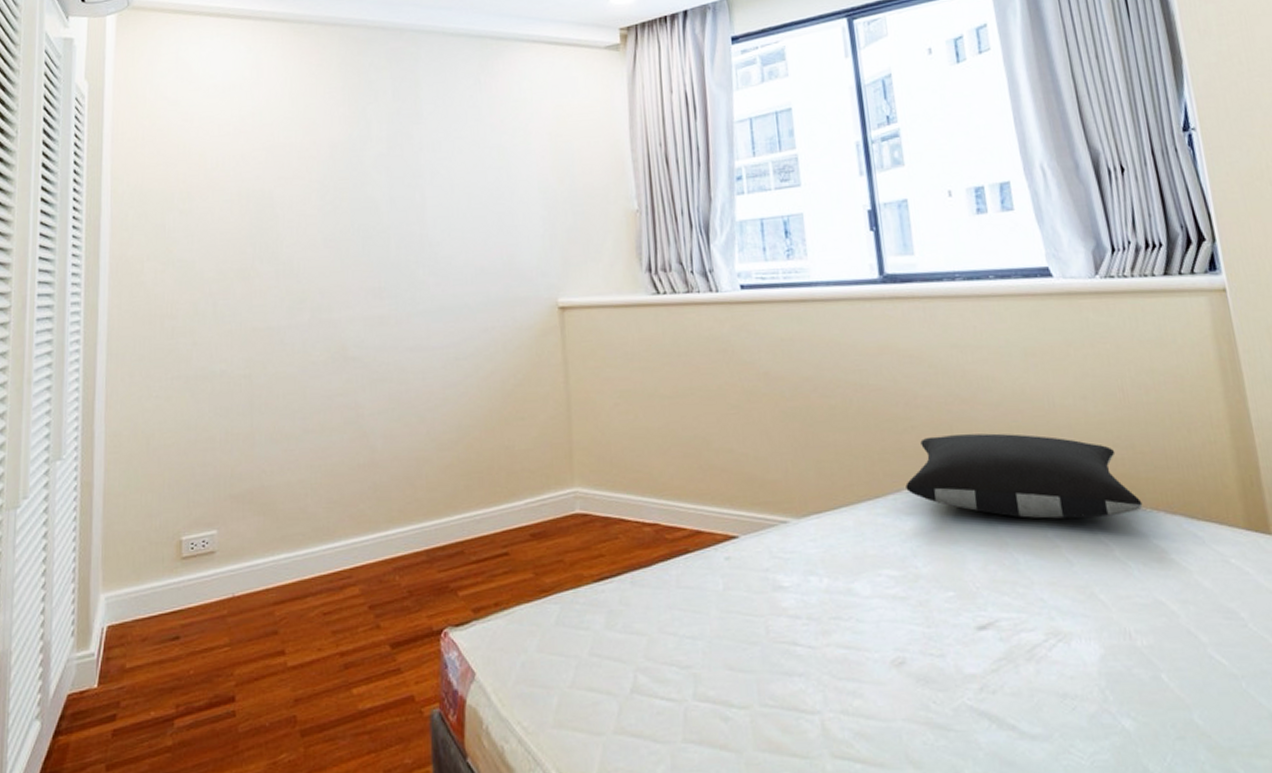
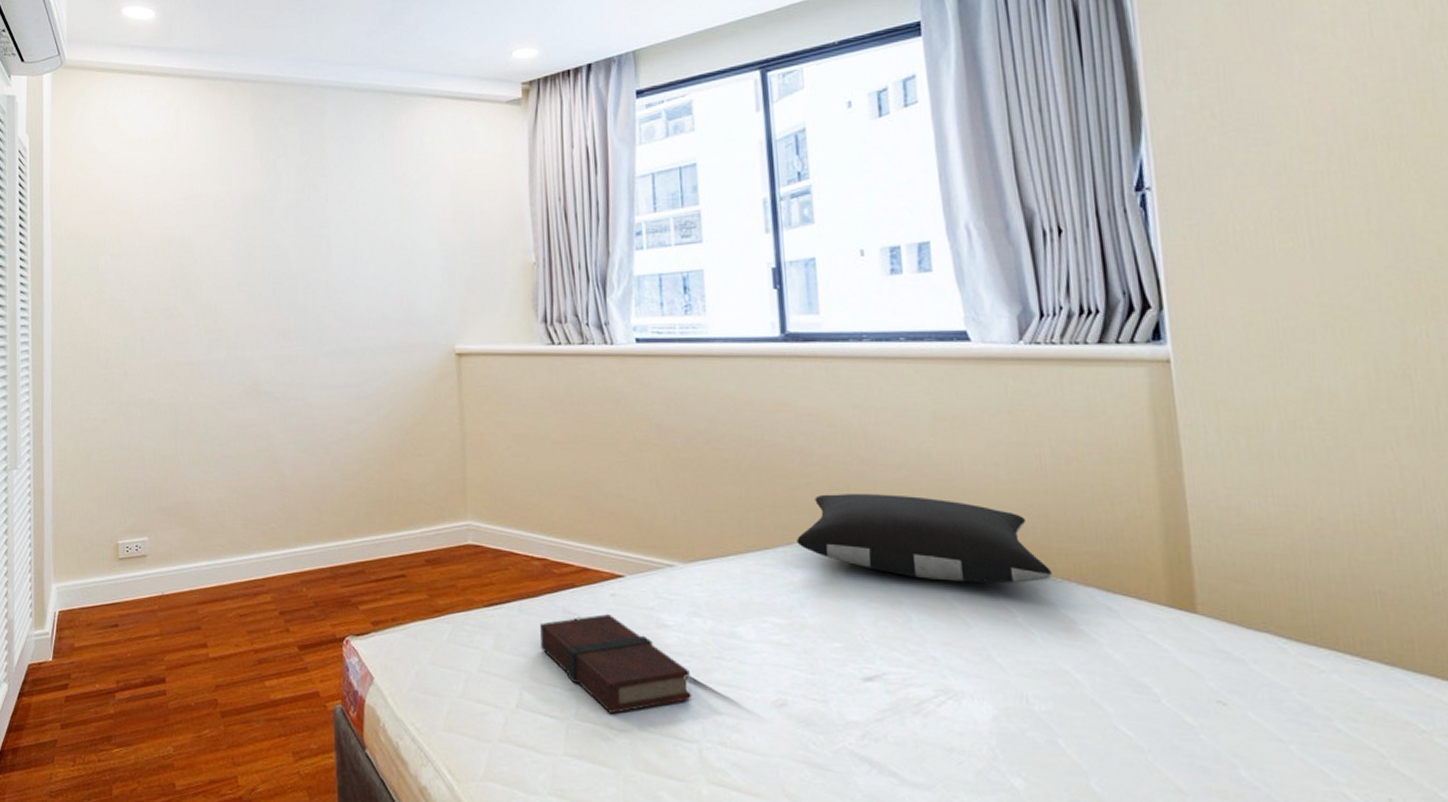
book: none [653,580,811,691] -> present [540,614,691,715]

